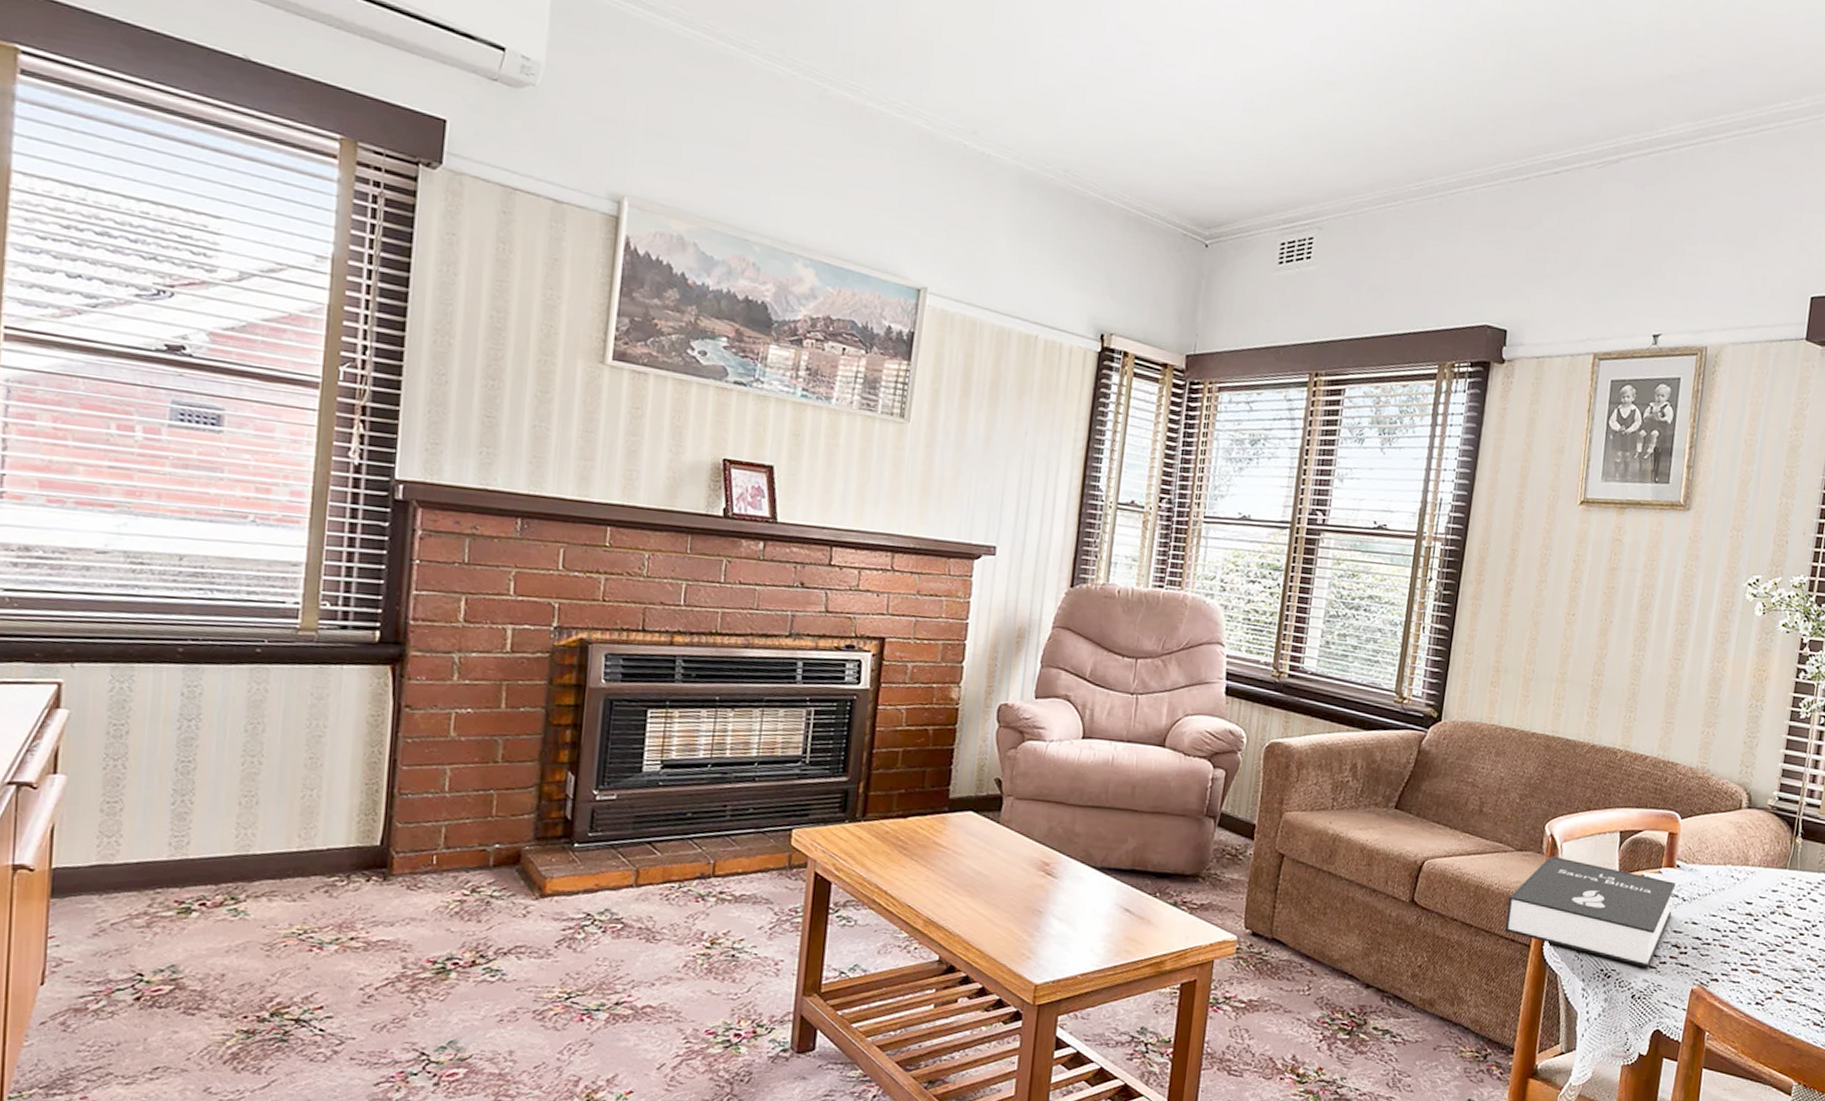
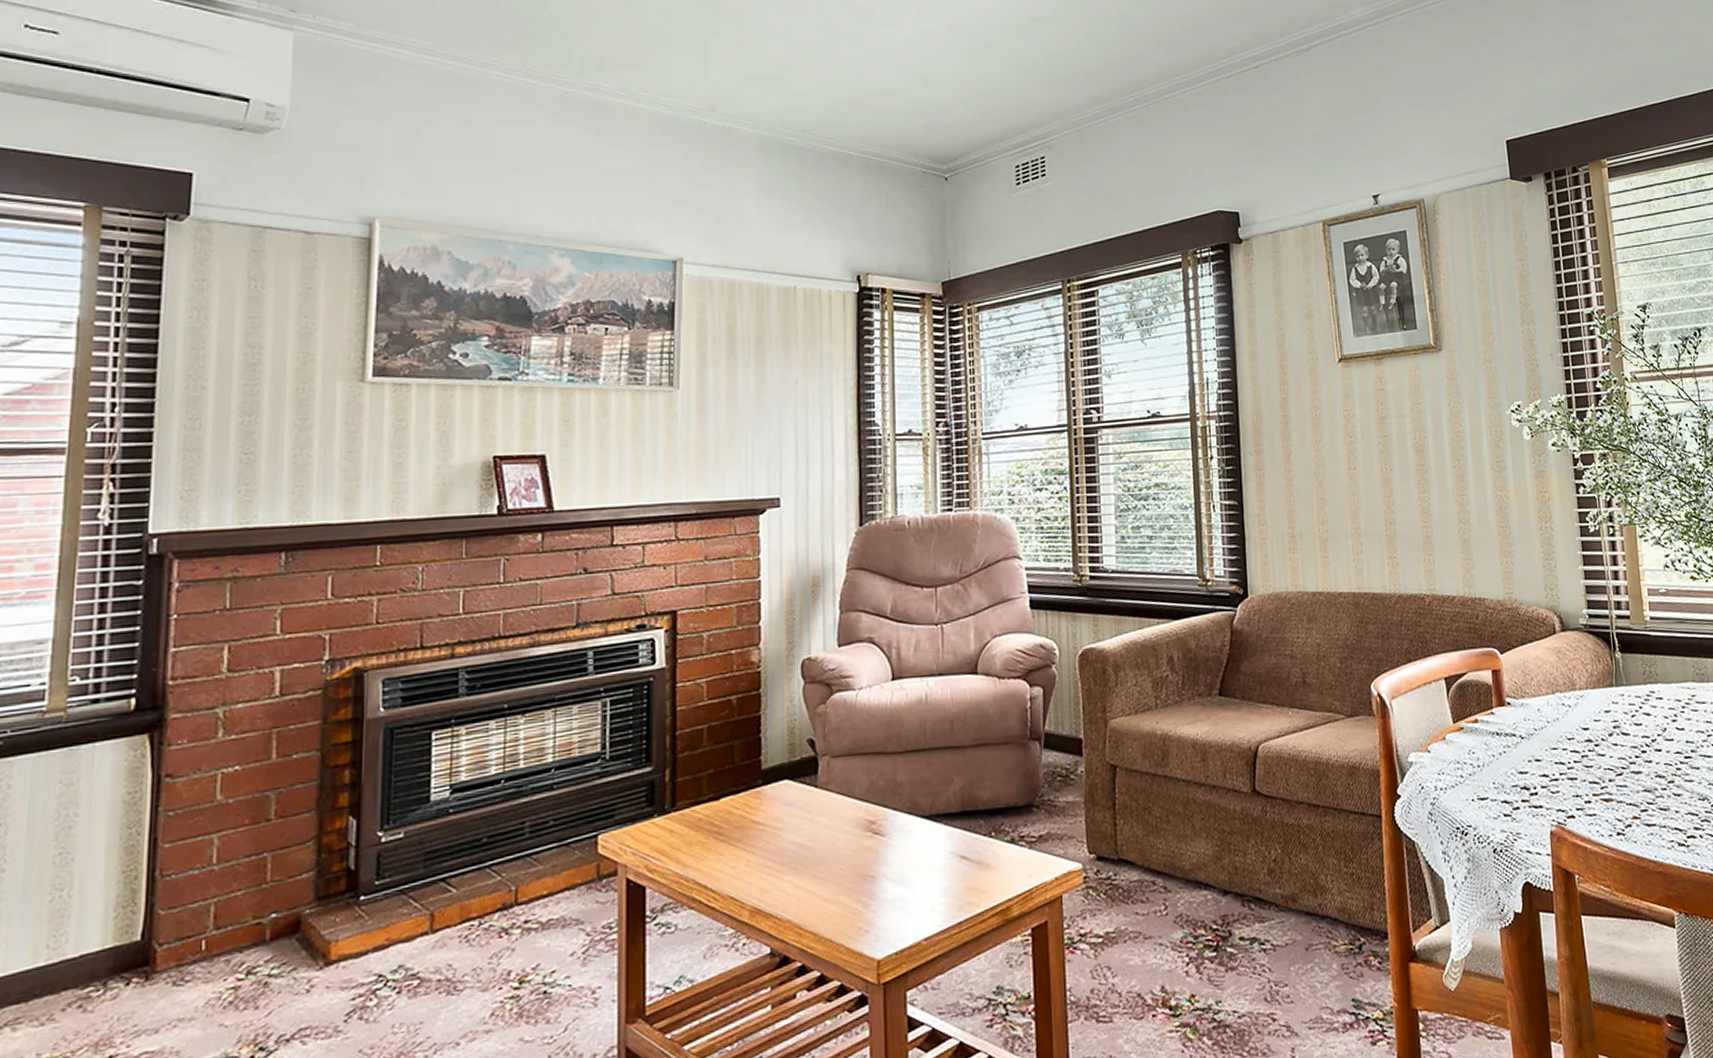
booklet: present [1504,856,1676,968] -> none [1349,716,1514,817]

